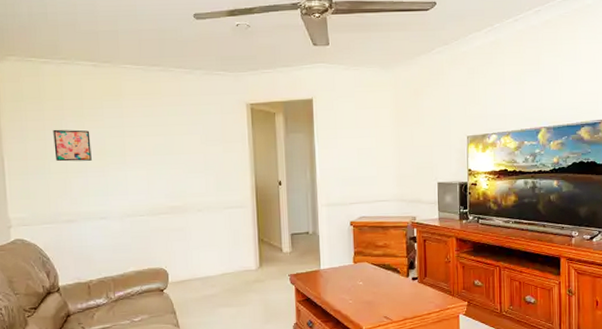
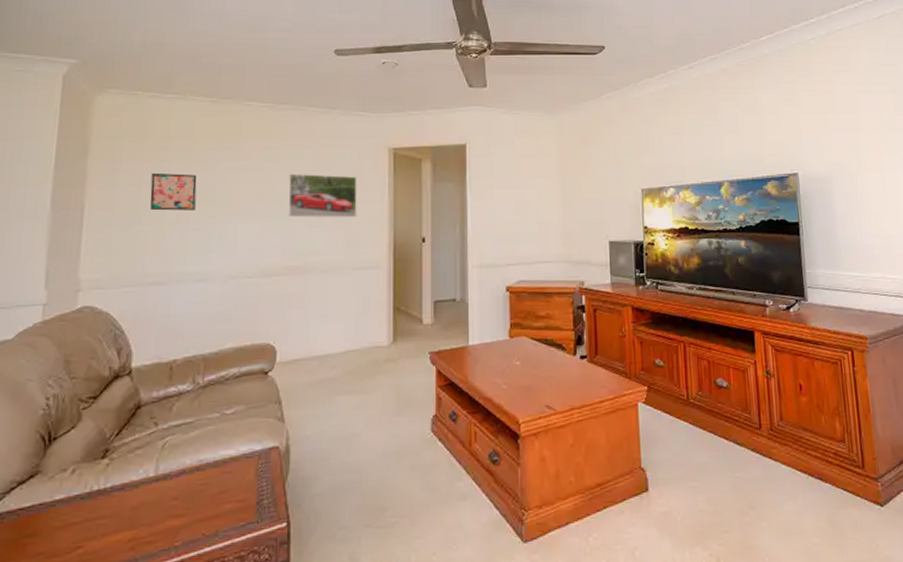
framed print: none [165,127,224,166] -> present [288,173,358,218]

